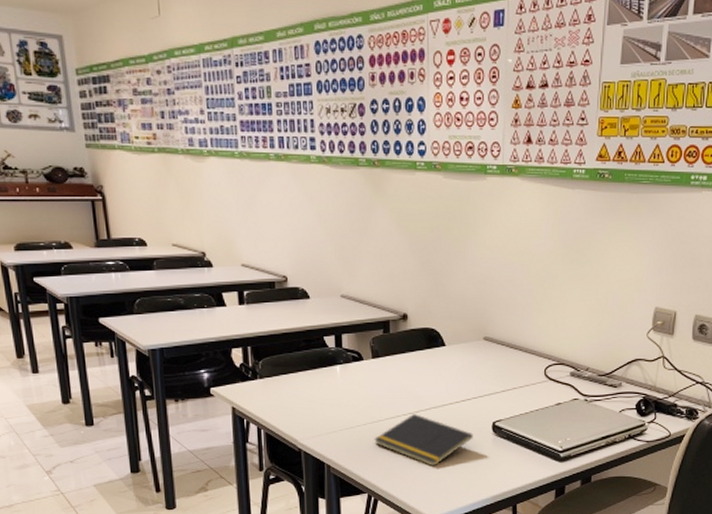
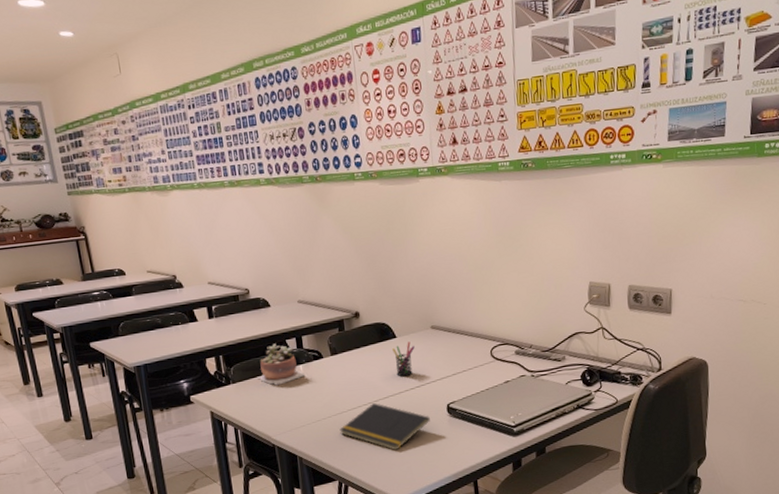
succulent plant: none [288,339,342,385] -> present [257,343,305,386]
pen holder: none [440,351,464,389] -> present [392,341,415,377]

